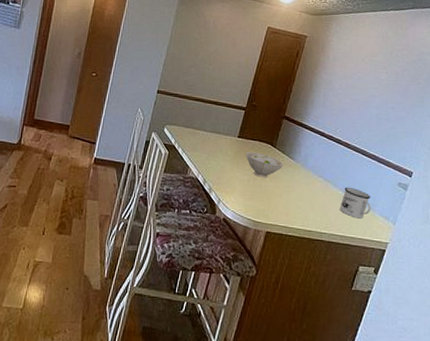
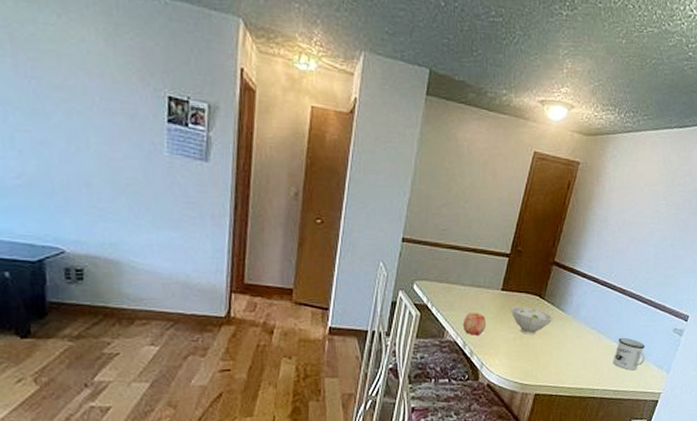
apple: none [203,154,224,174] -> present [462,311,486,335]

